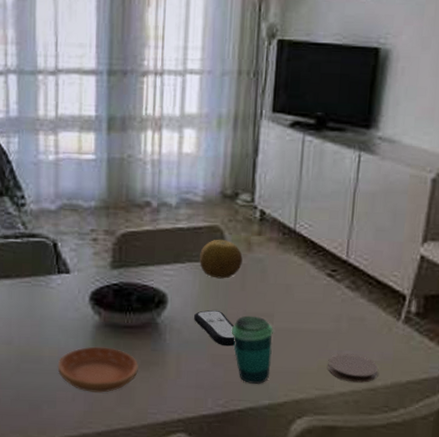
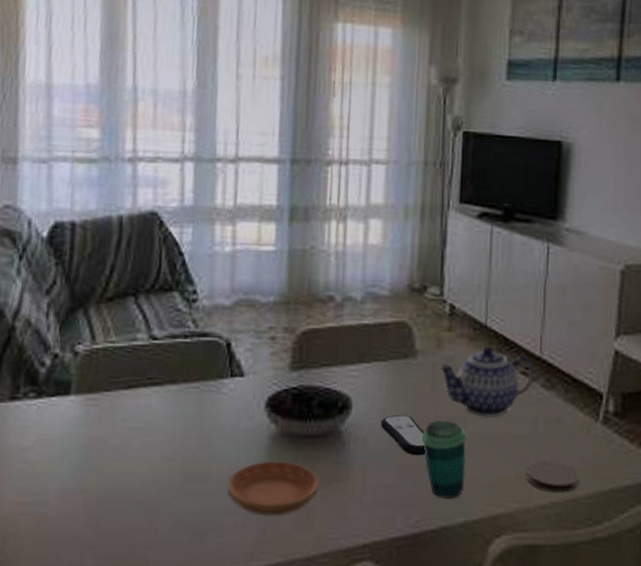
fruit: present [199,240,243,279] -> none [387,337,432,379]
teapot: none [249,249,340,314] -> present [439,346,534,417]

